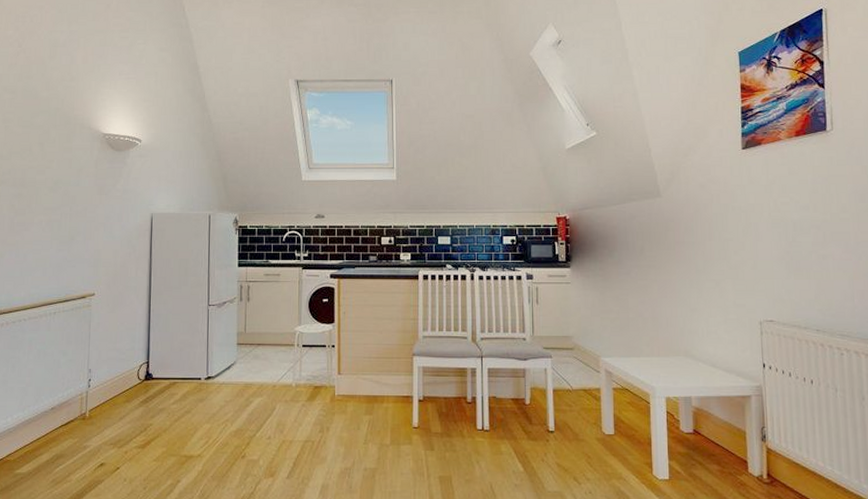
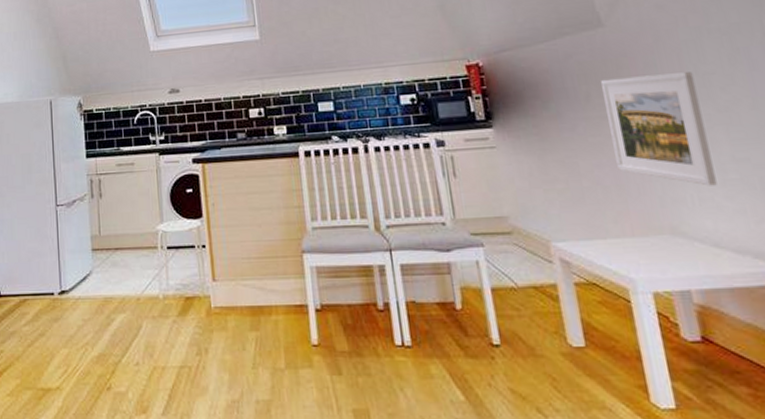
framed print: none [652,238,721,323] -> present [600,72,717,186]

